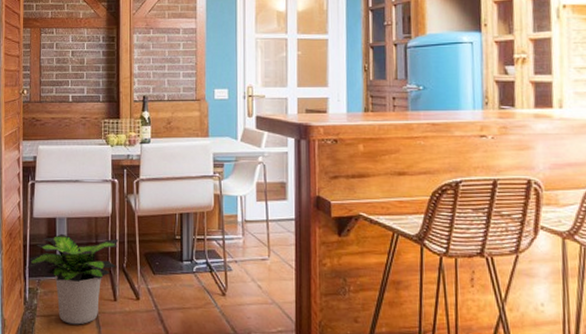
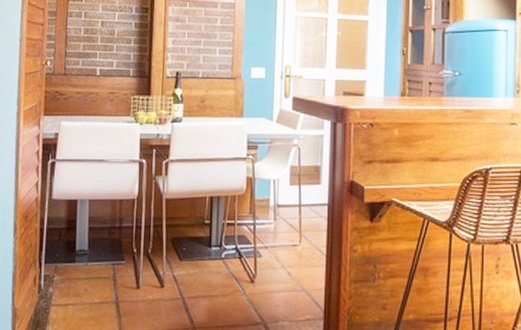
potted plant: present [27,233,119,325] -> none [43,216,144,315]

